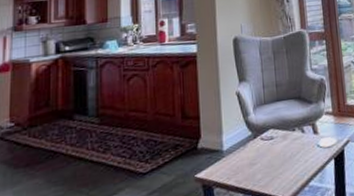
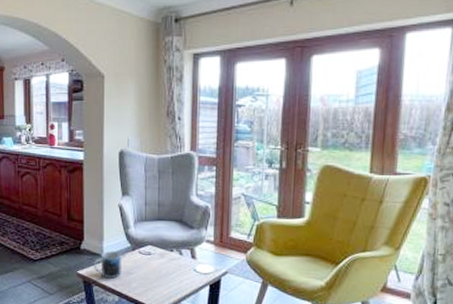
mug: none [212,143,244,176] -> present [93,251,122,279]

